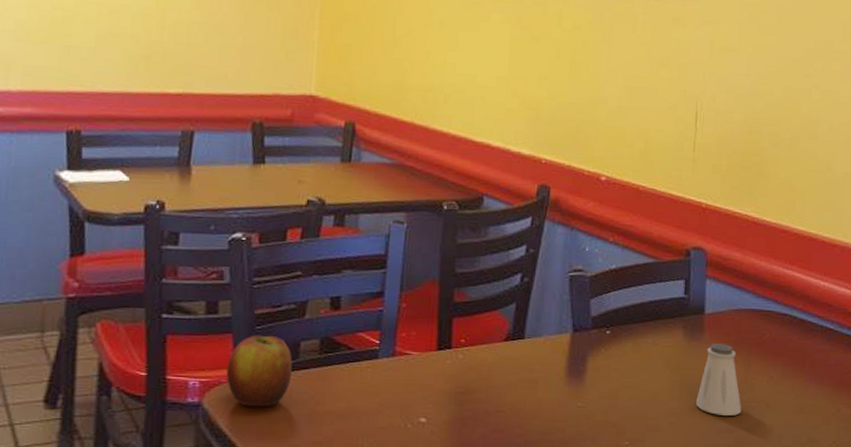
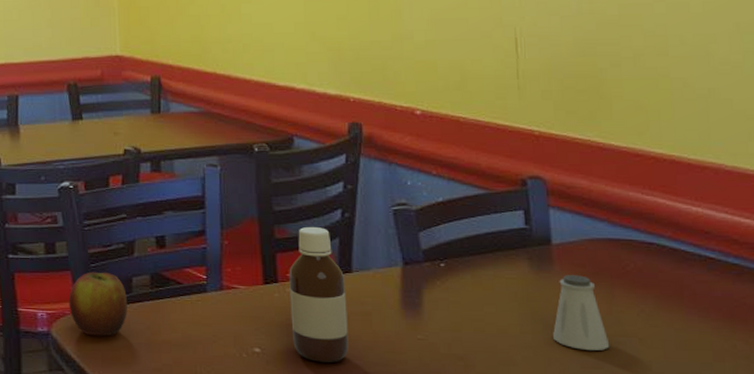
bottle: none [459,290,517,432] -> present [289,226,349,362]

